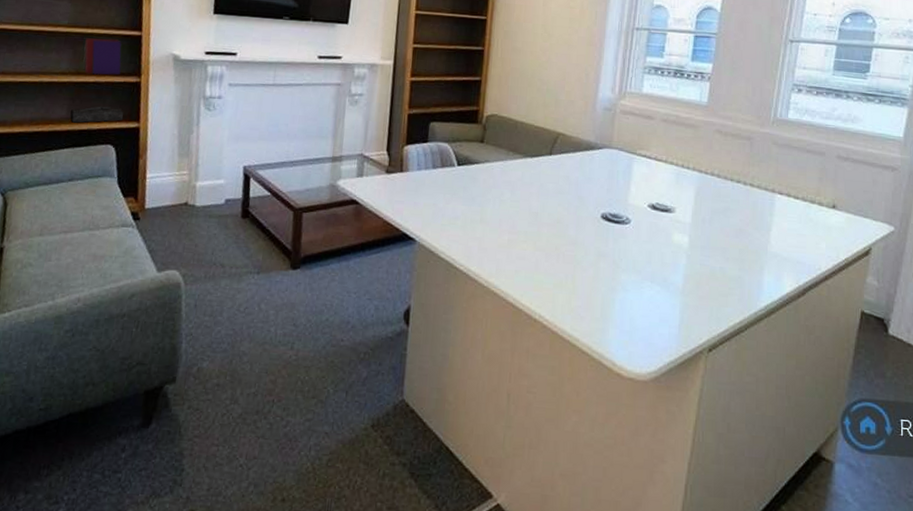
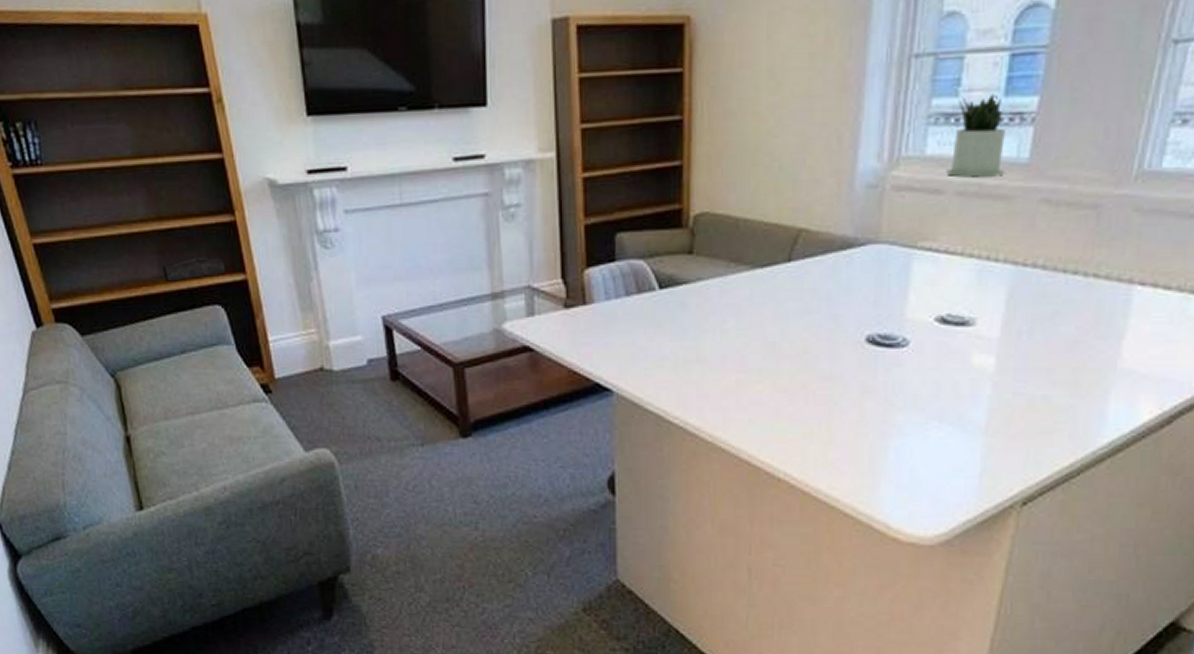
books: present [83,38,122,75] -> none [157,167,209,218]
planter: none [655,58,693,113] -> present [946,94,1005,179]

